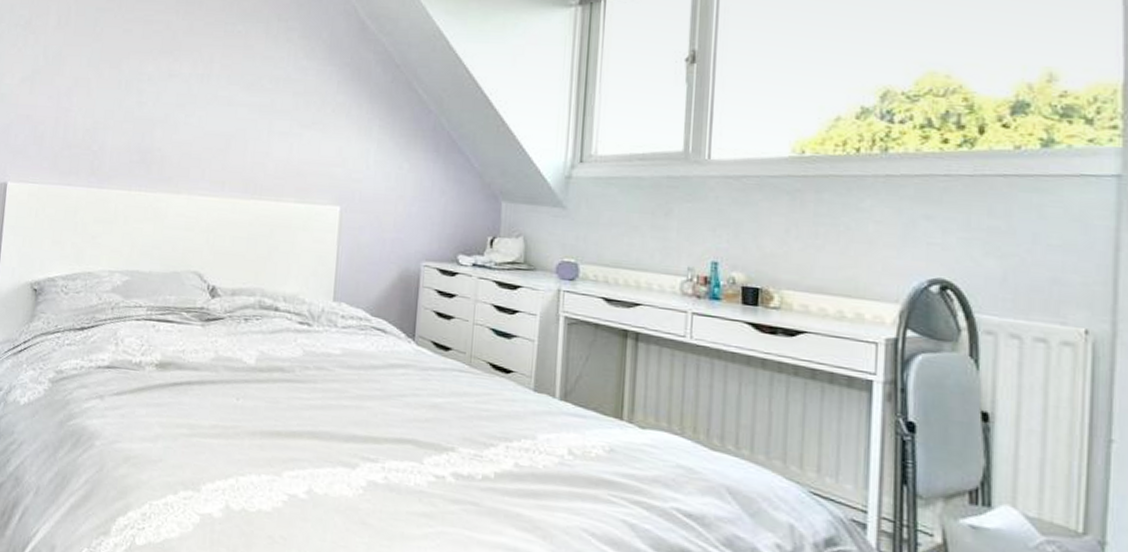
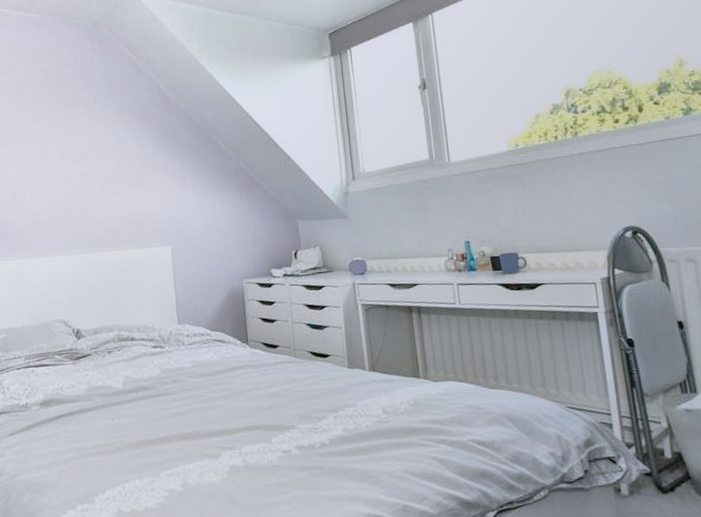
mug: none [752,284,790,314] -> present [498,252,527,275]

